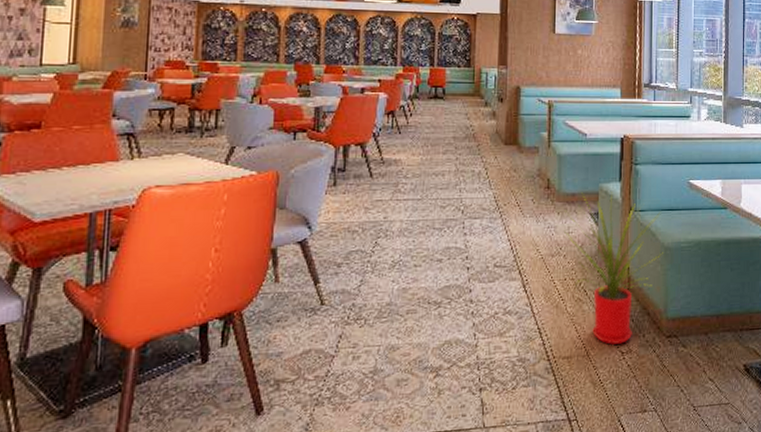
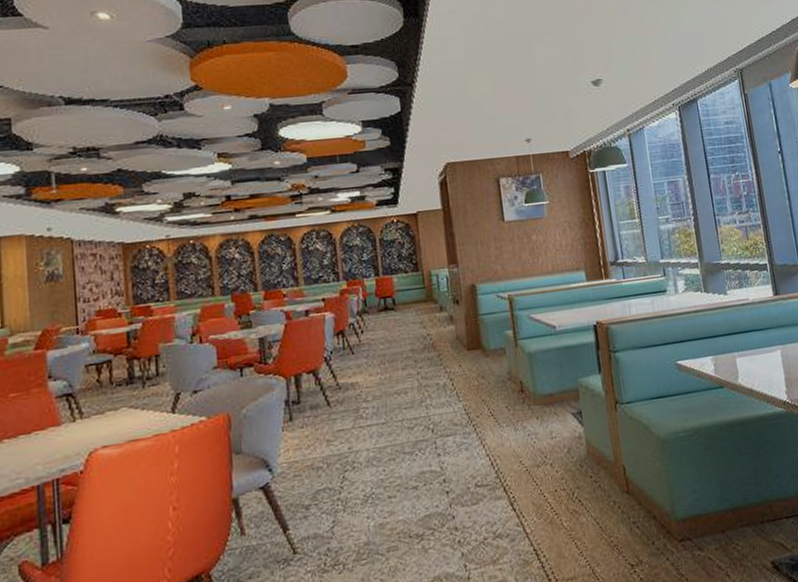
house plant: present [563,192,663,346] -> none [544,386,660,559]

